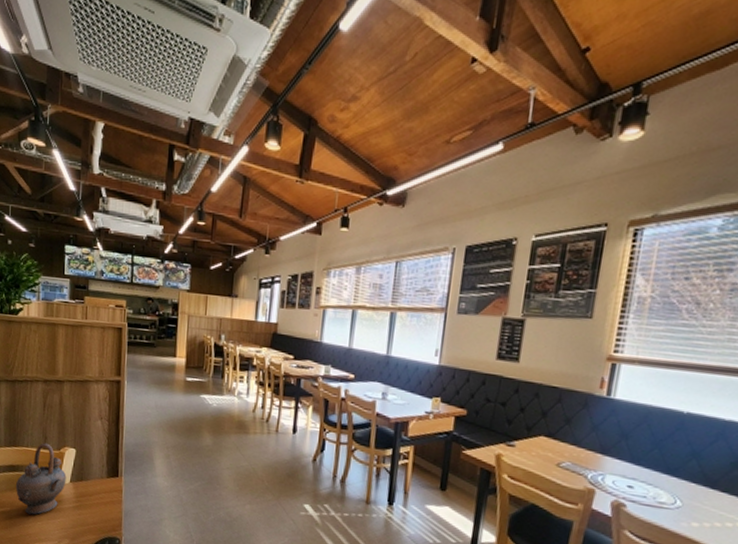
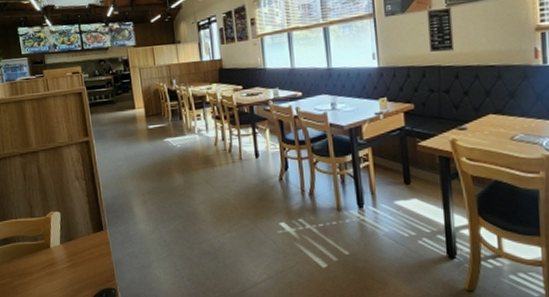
teapot: present [15,443,67,515] -> none [11,211,57,281]

